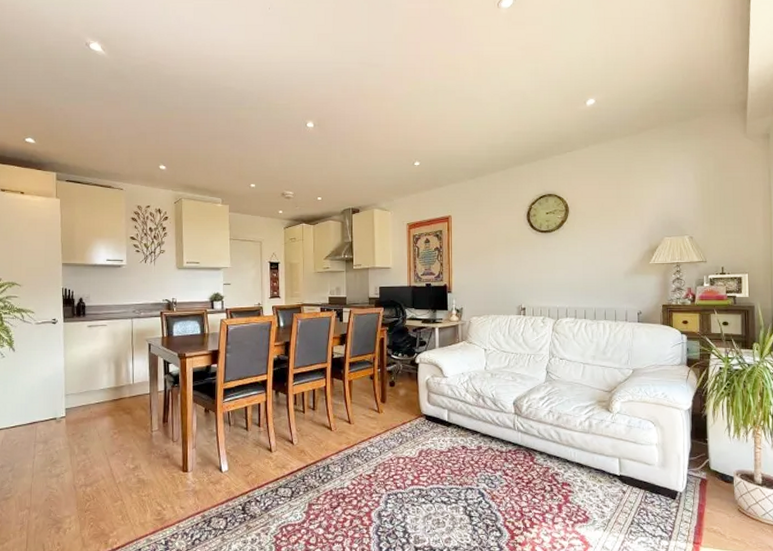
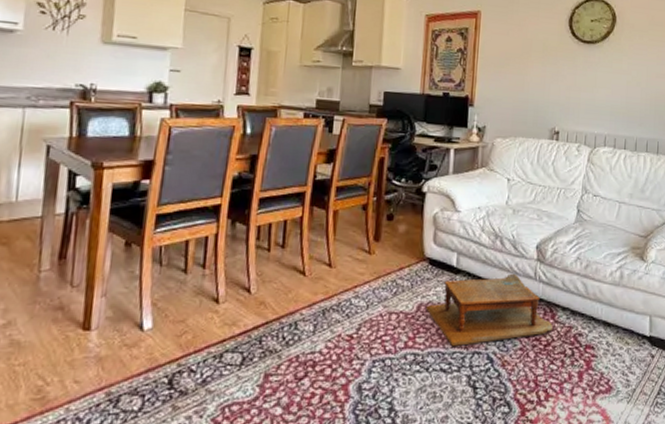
footstool: none [426,425,532,483] -> present [425,273,553,346]

